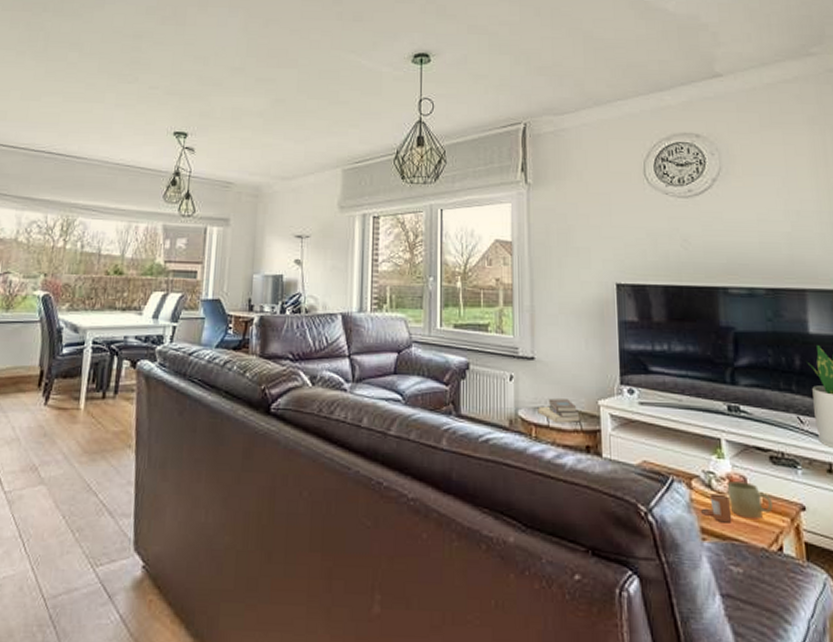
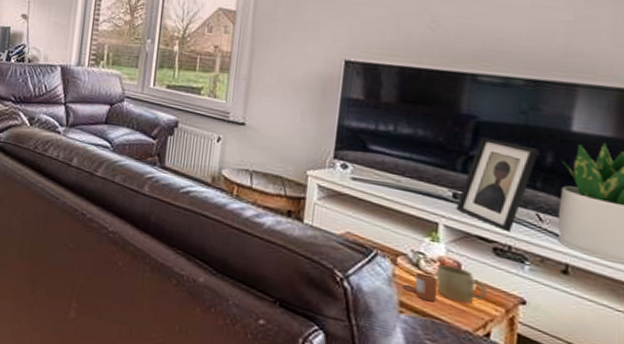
books: present [537,398,580,423] -> none [242,163,286,188]
picture frame: none [732,347,789,438] -> present [456,137,540,231]

